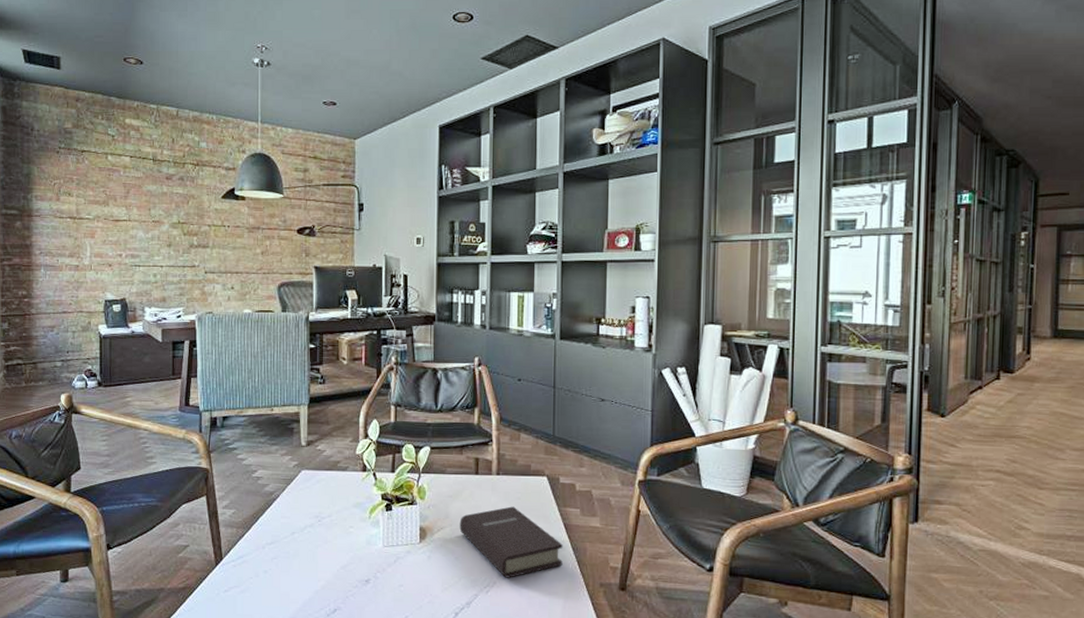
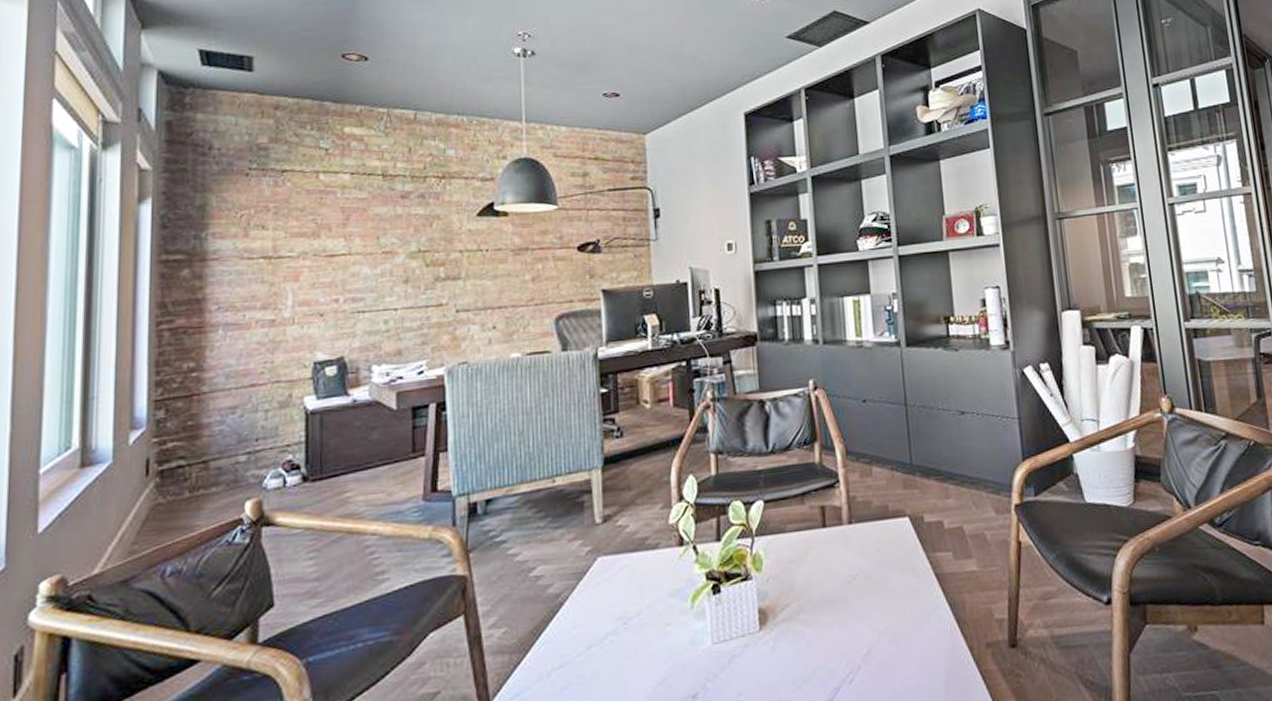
book: present [459,506,563,578] -> none [808,561,939,658]

